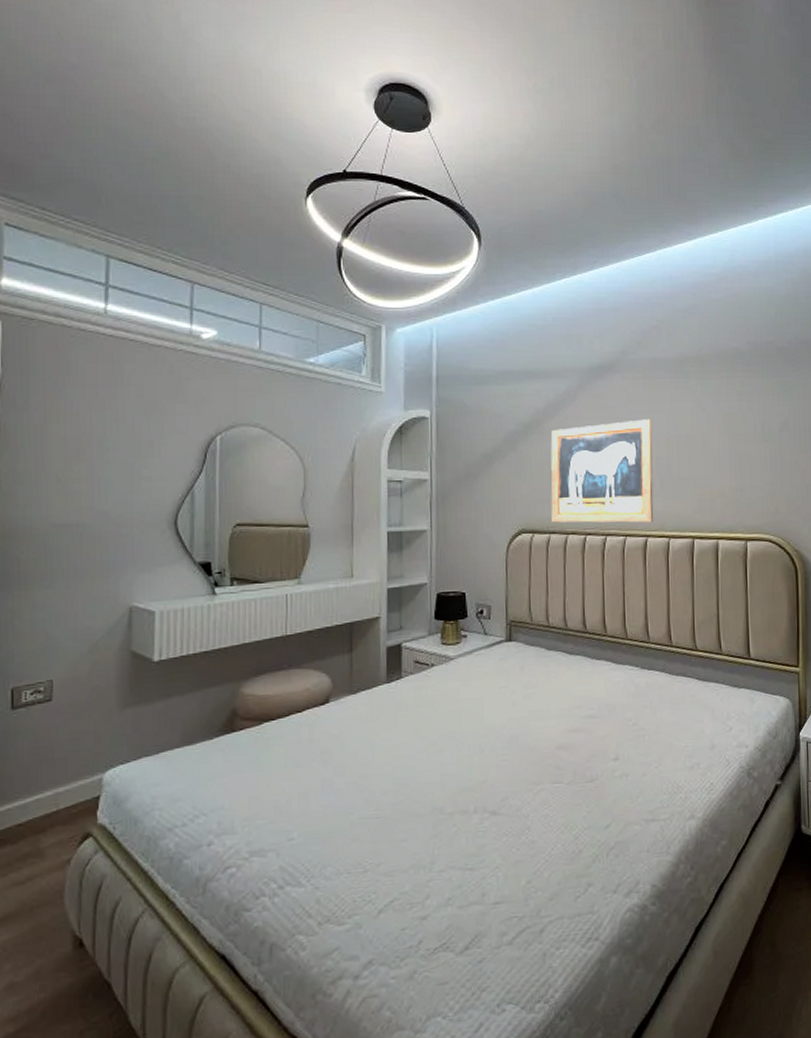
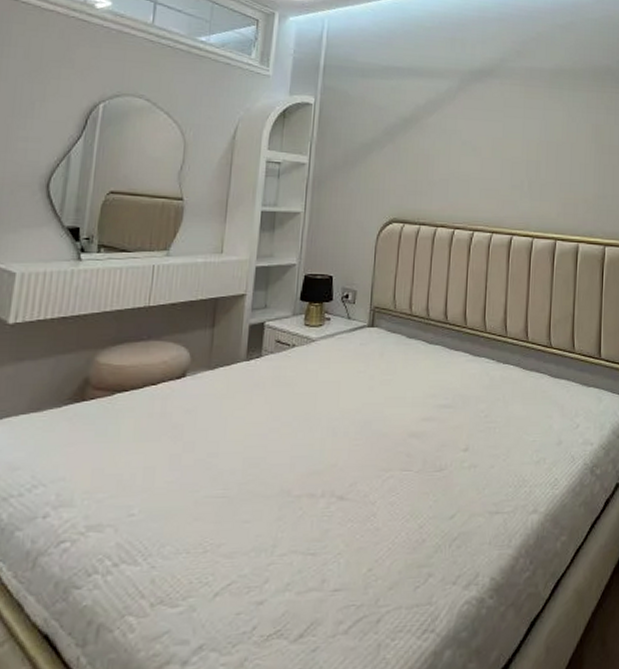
wall art: present [550,419,654,523] -> none [423,123,525,221]

